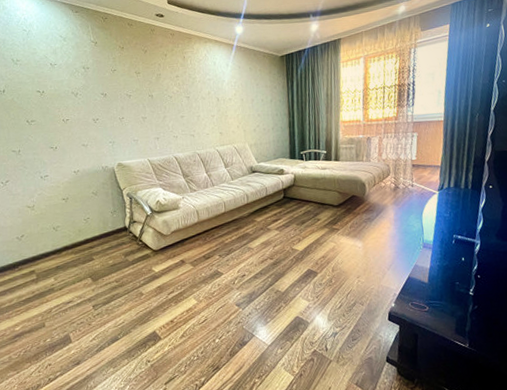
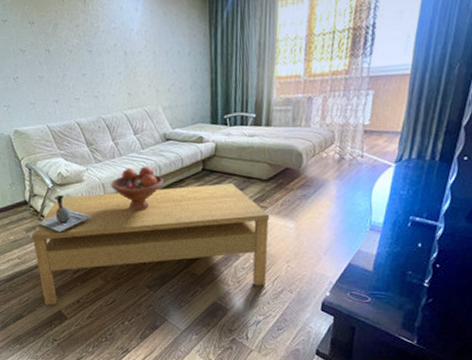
coffee table: none [129,209,342,326] -> present [31,183,270,305]
decorative vase: none [136,221,187,255] -> present [38,195,93,232]
fruit bowl: none [204,194,251,235] -> present [111,166,164,211]

